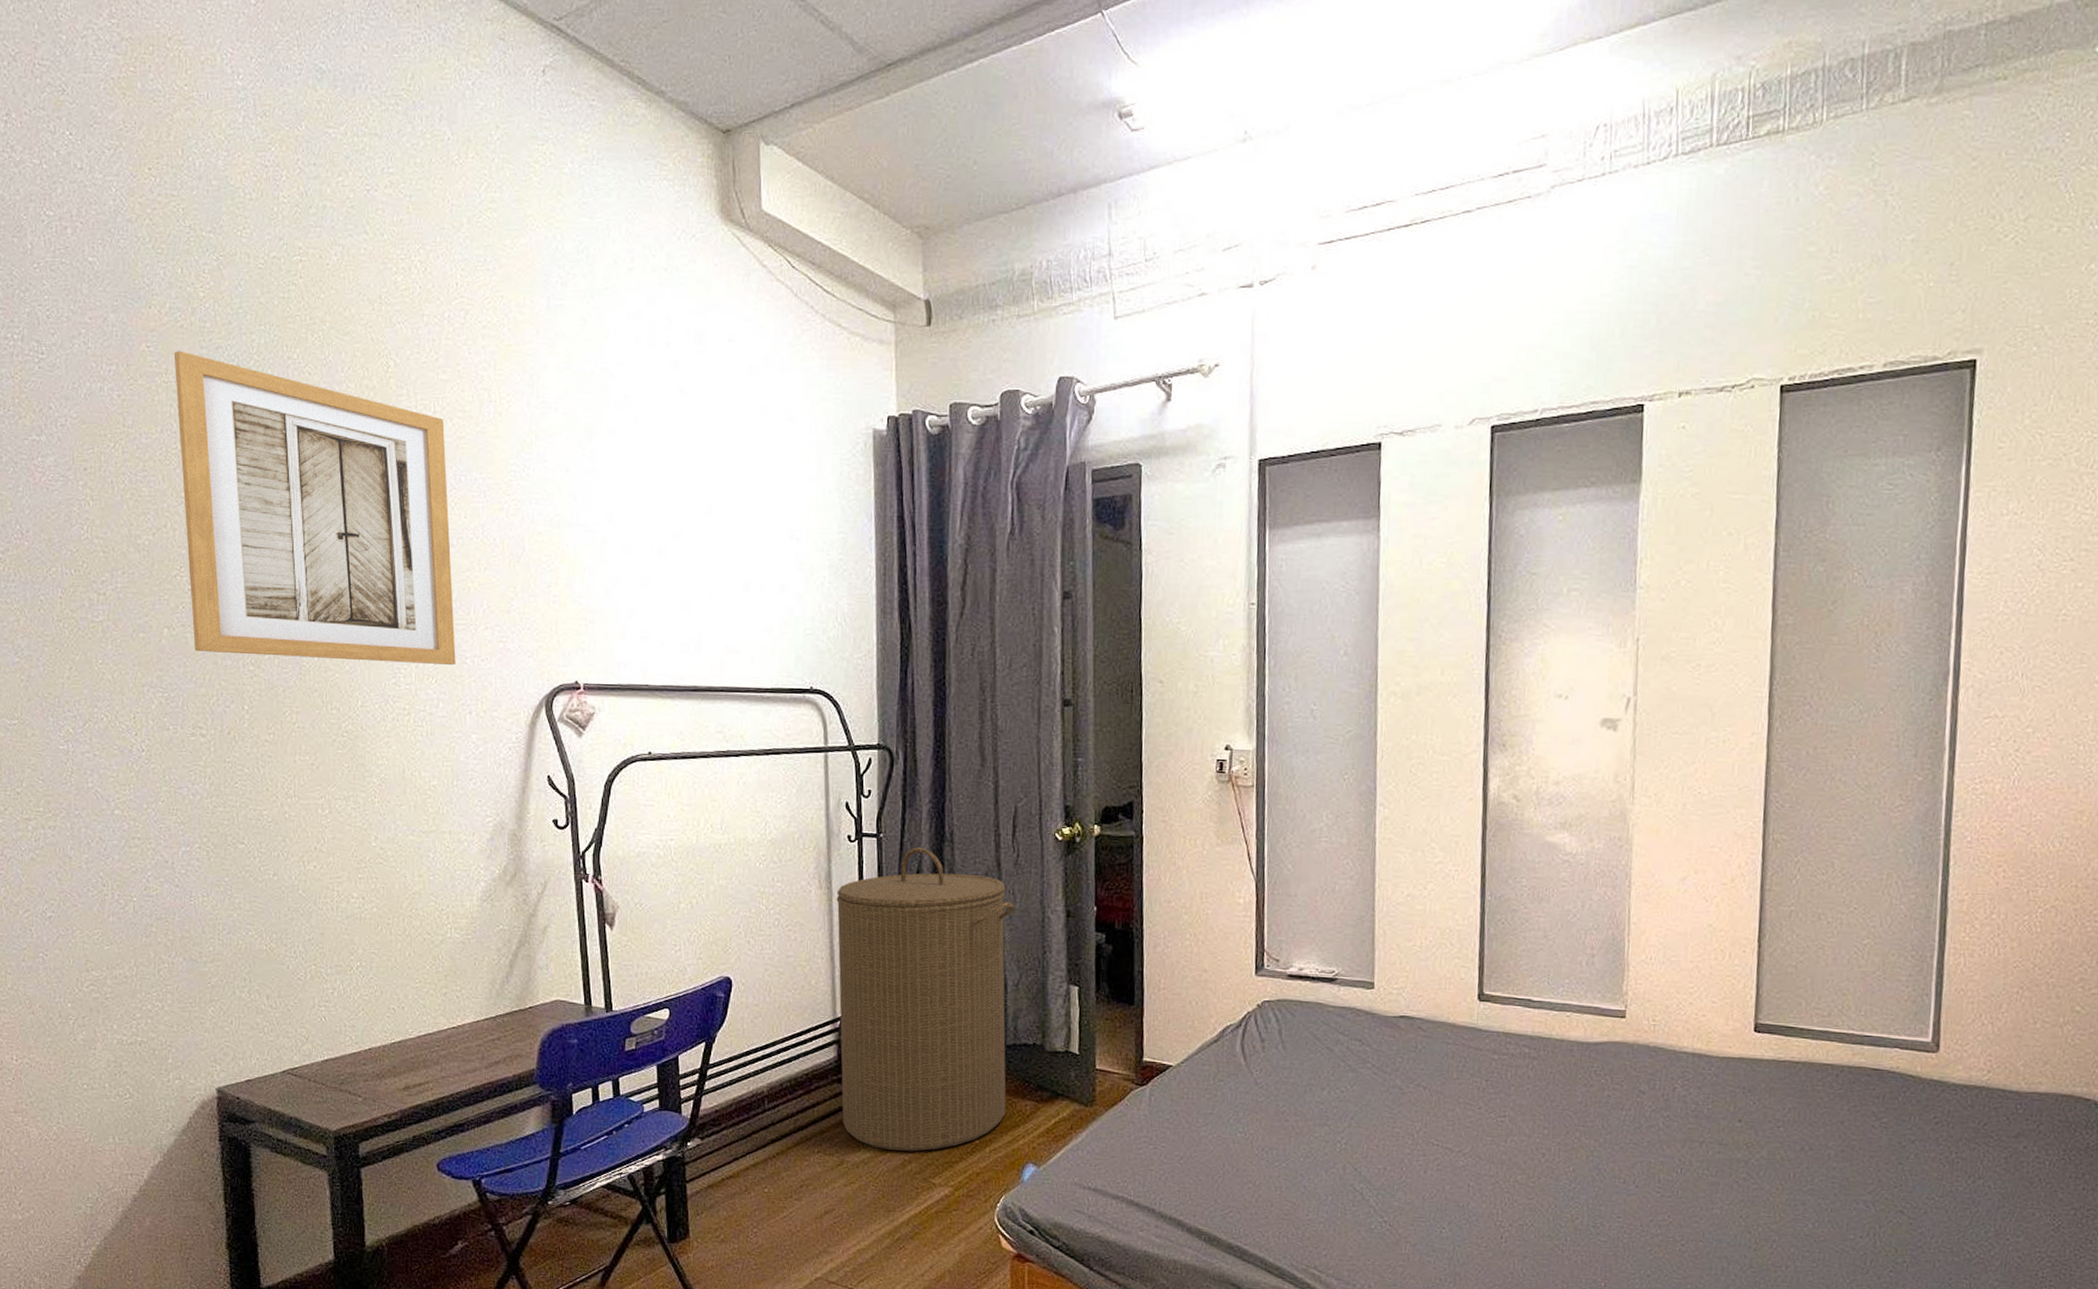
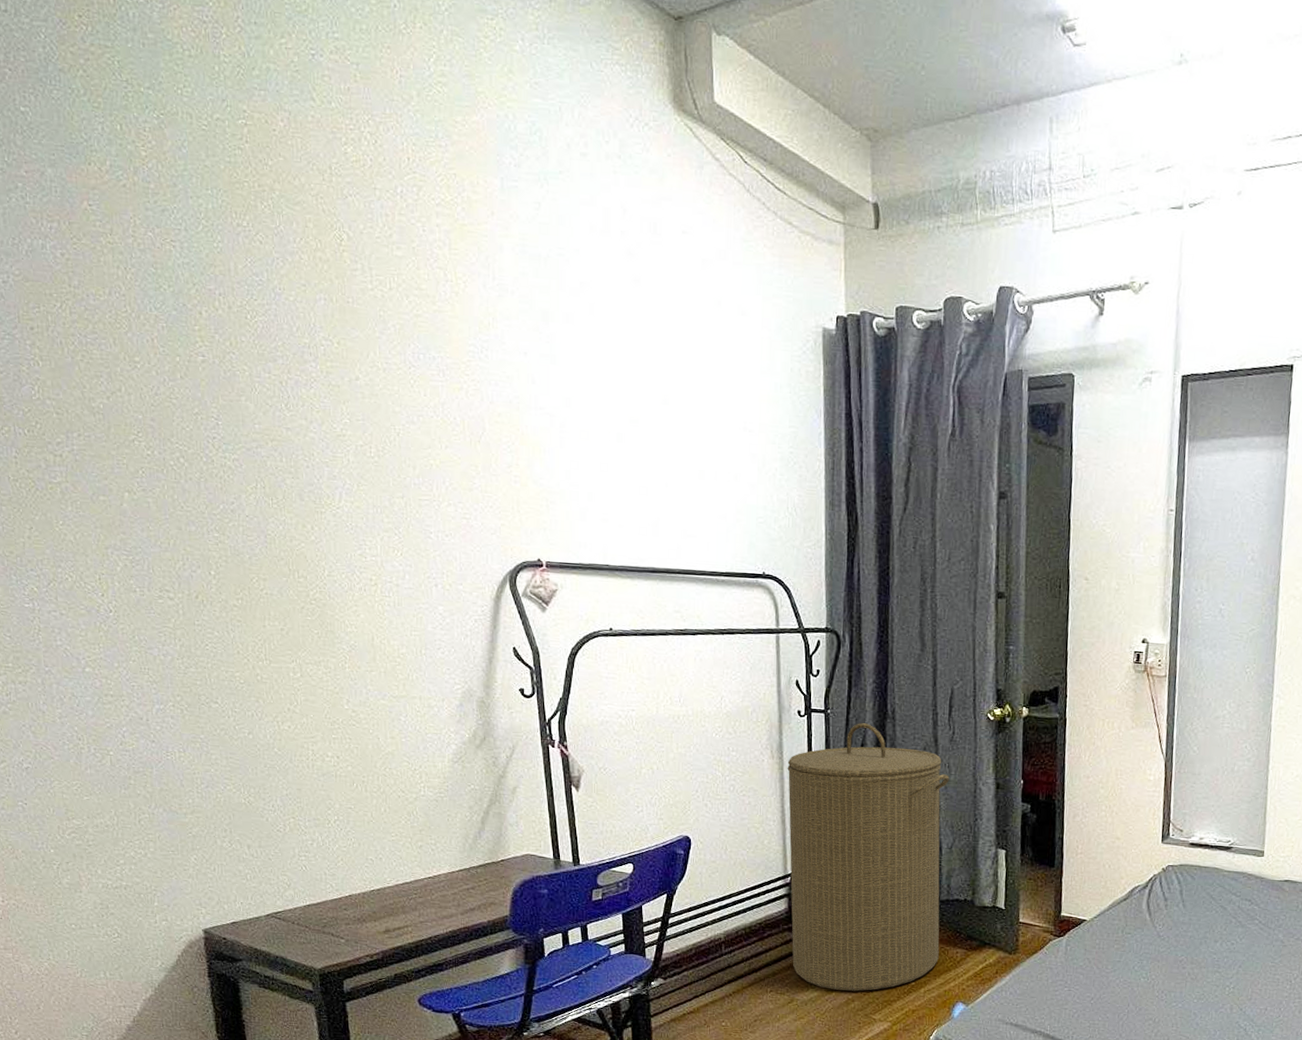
wall art: present [173,350,456,665] -> none [117,210,420,539]

